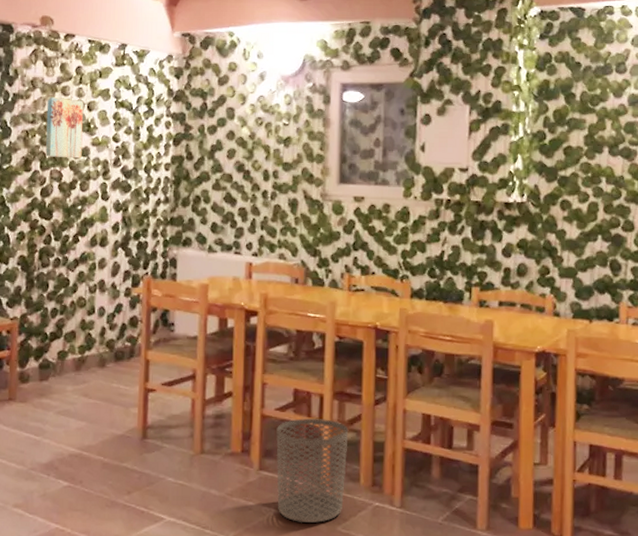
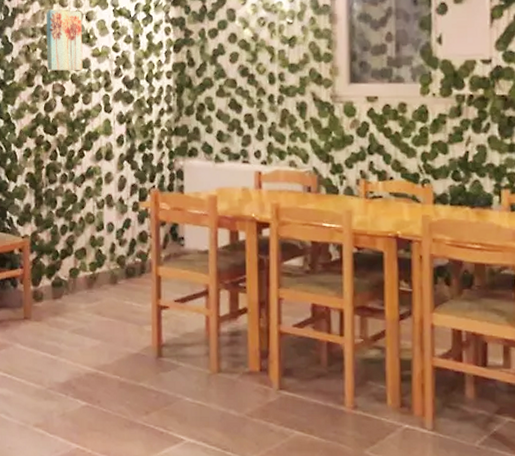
waste bin: present [276,418,349,523] -> none [295,335,373,446]

